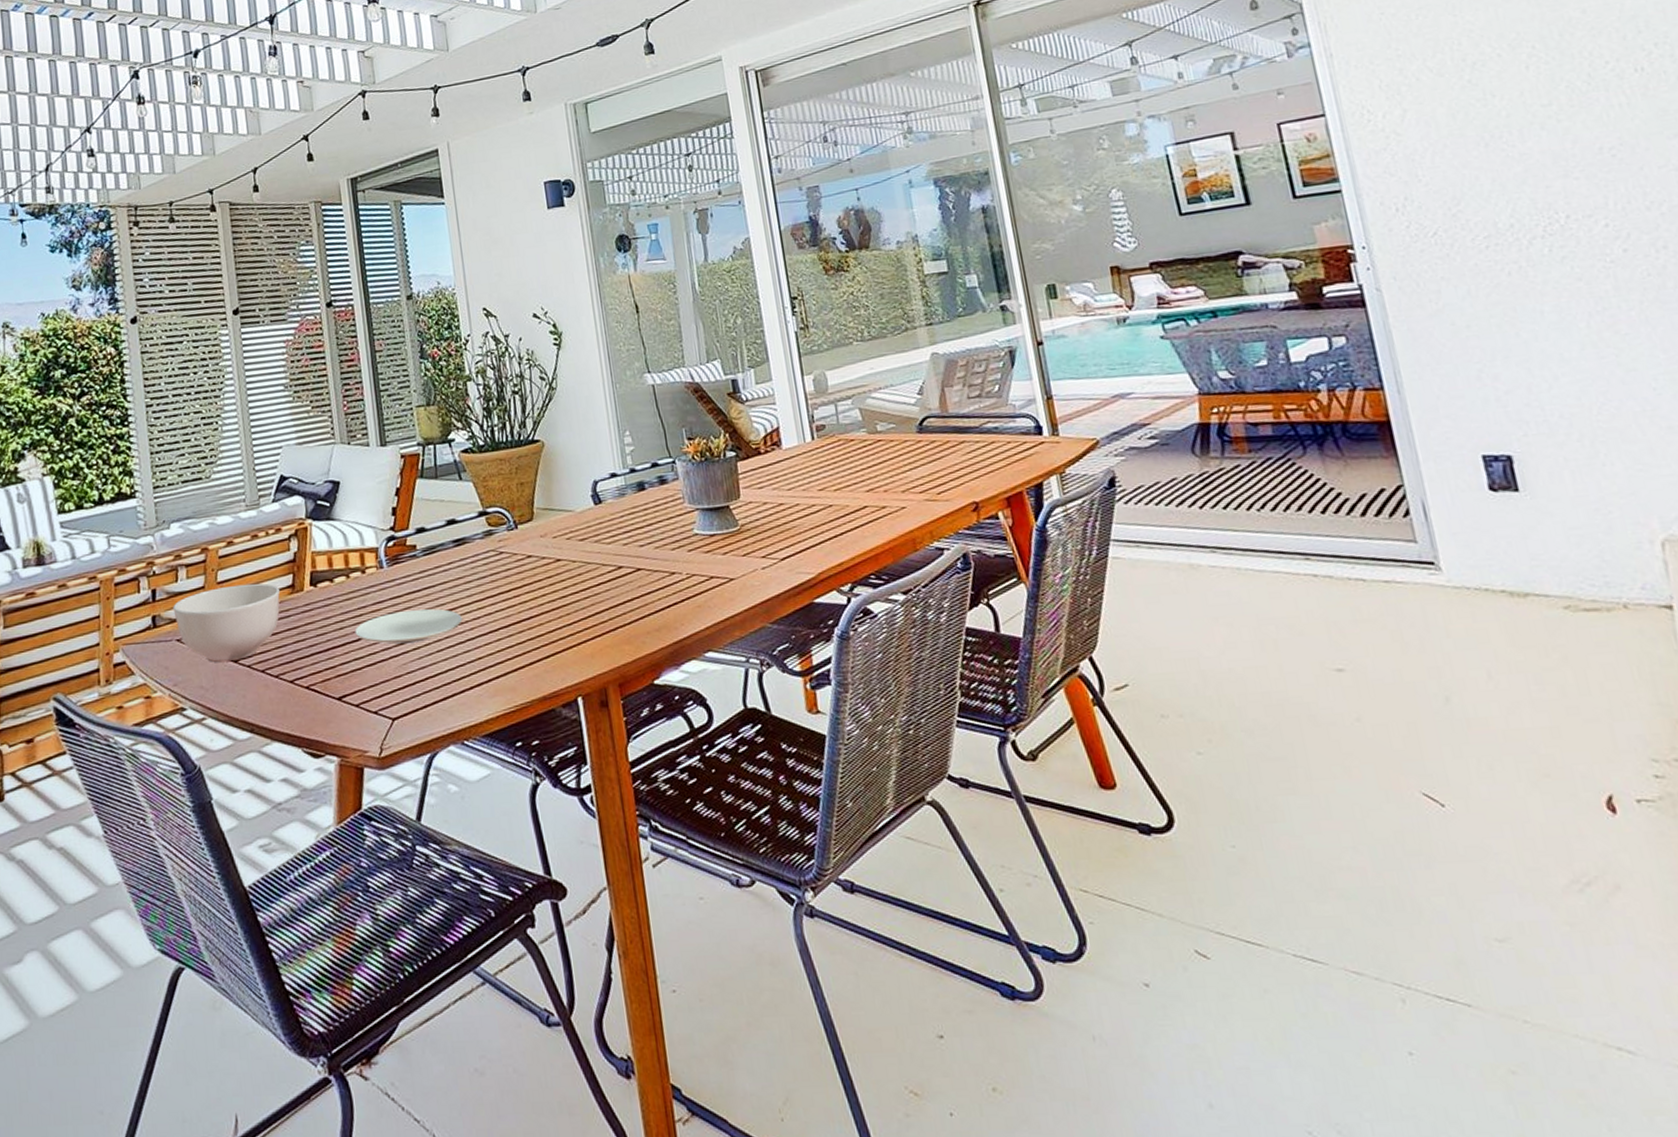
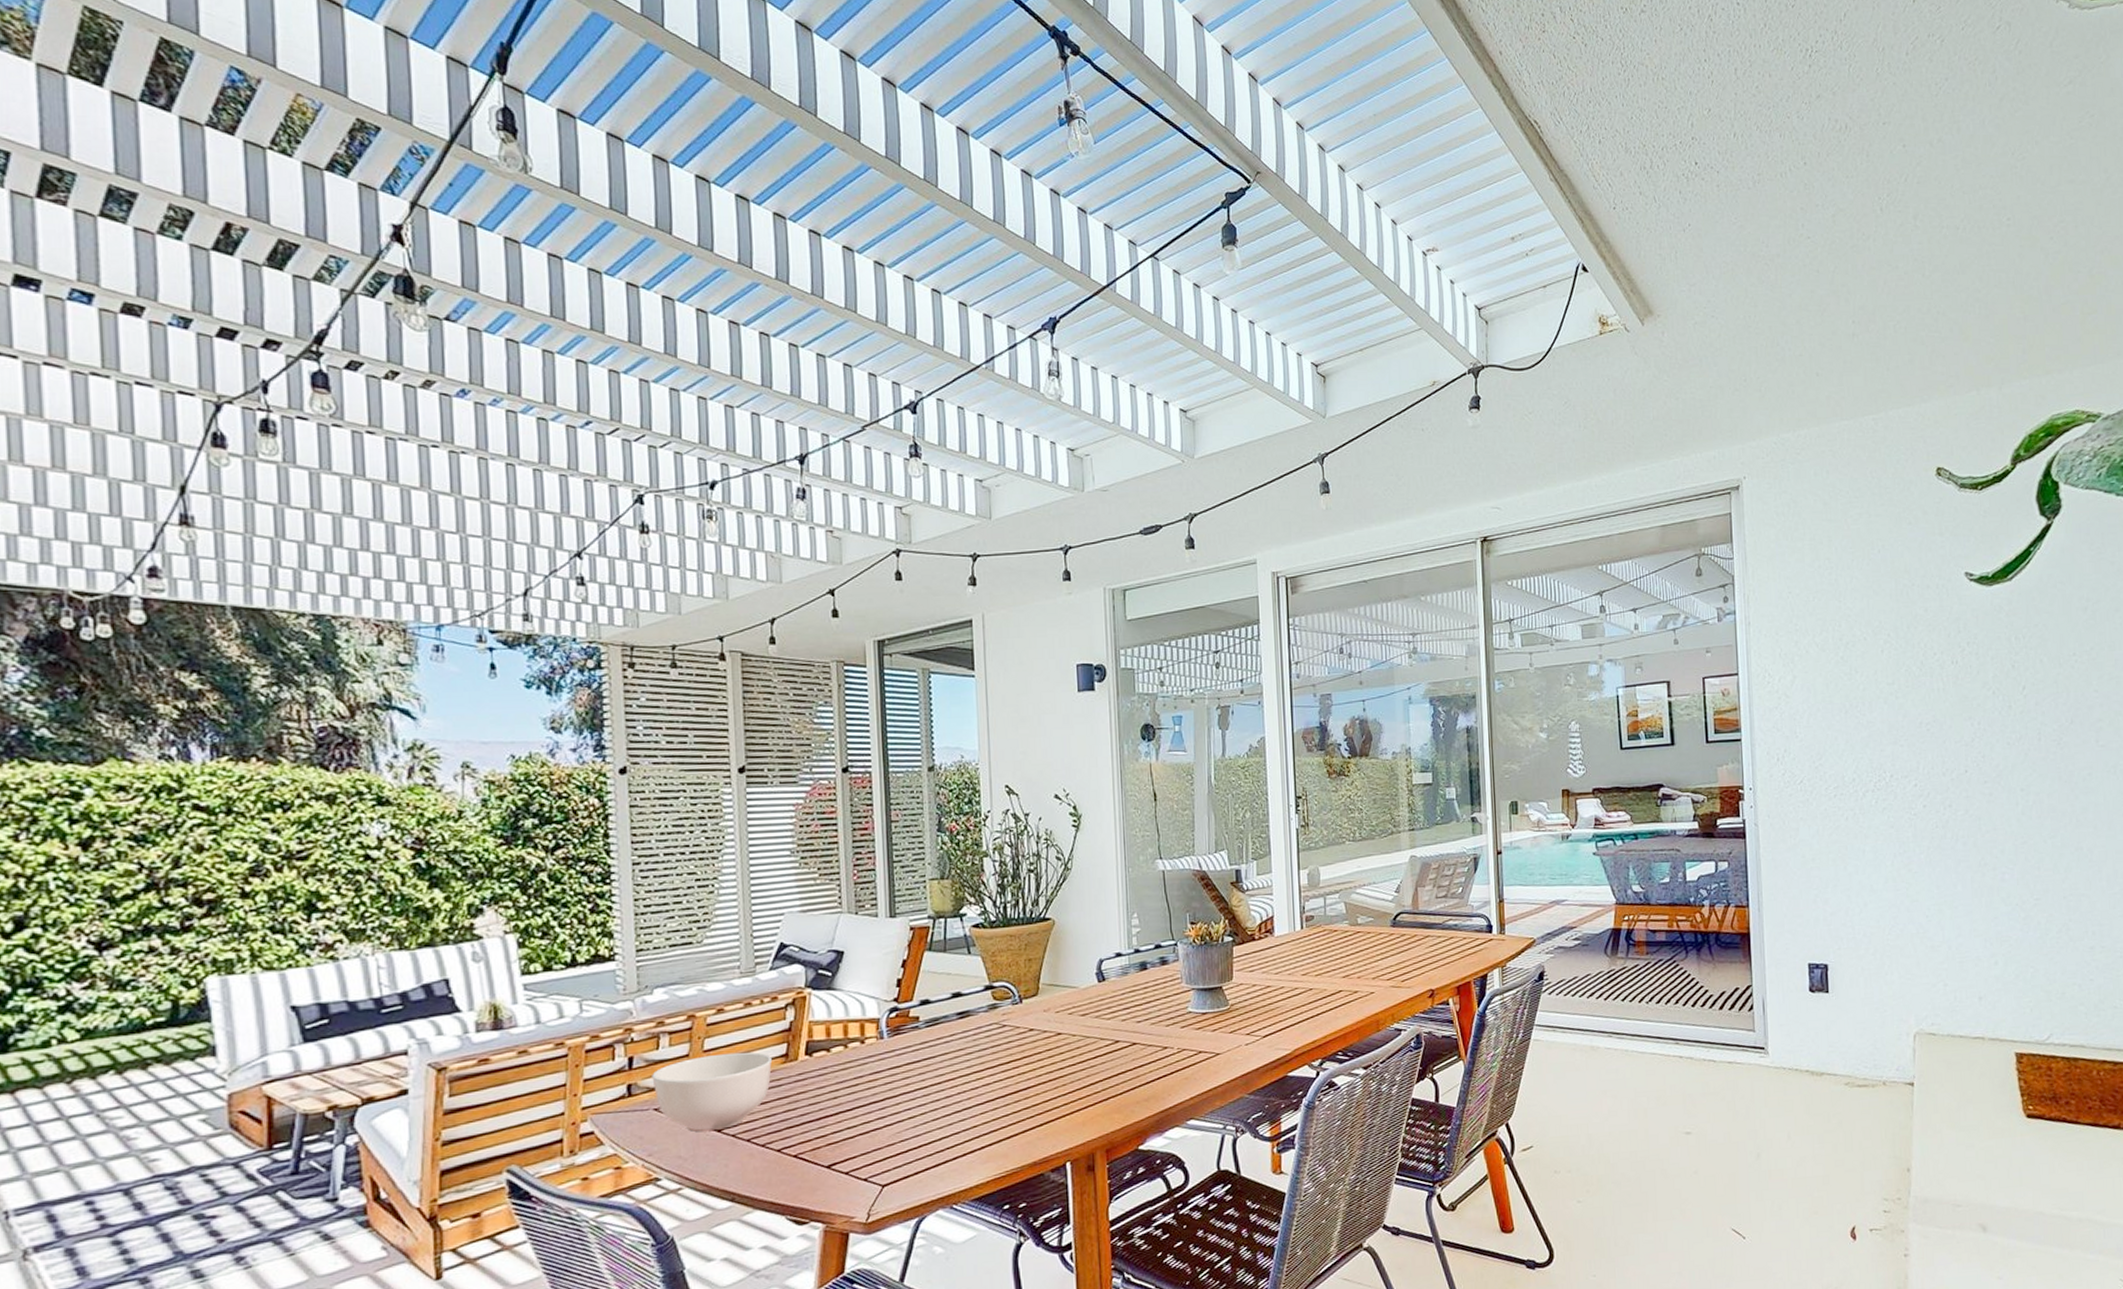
plate: present [354,608,463,644] -> none [849,1079,960,1113]

